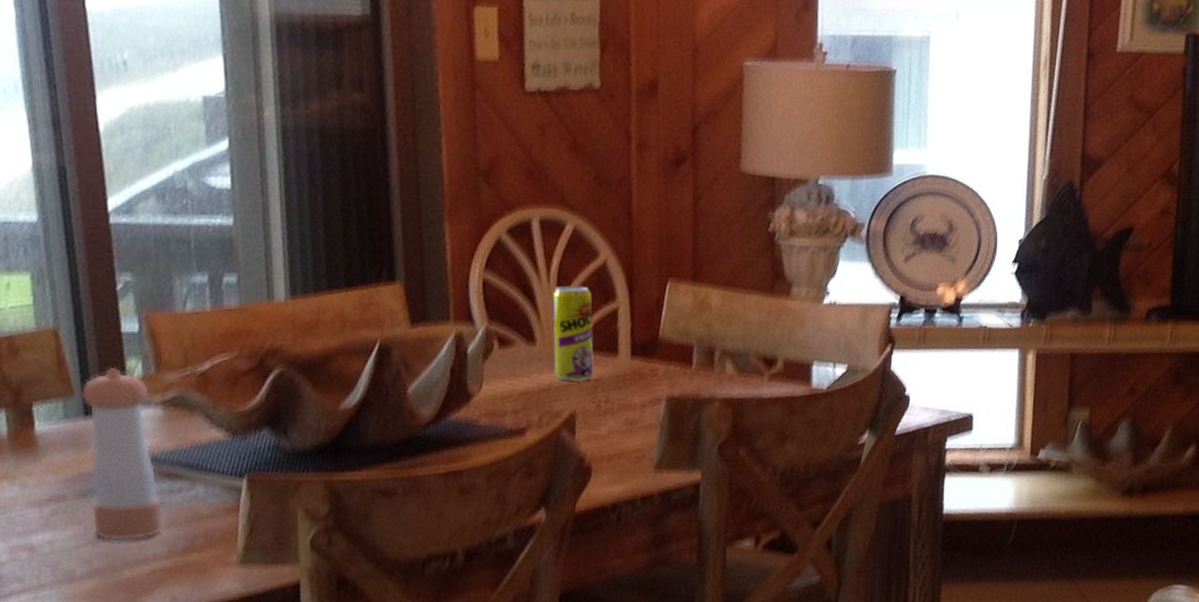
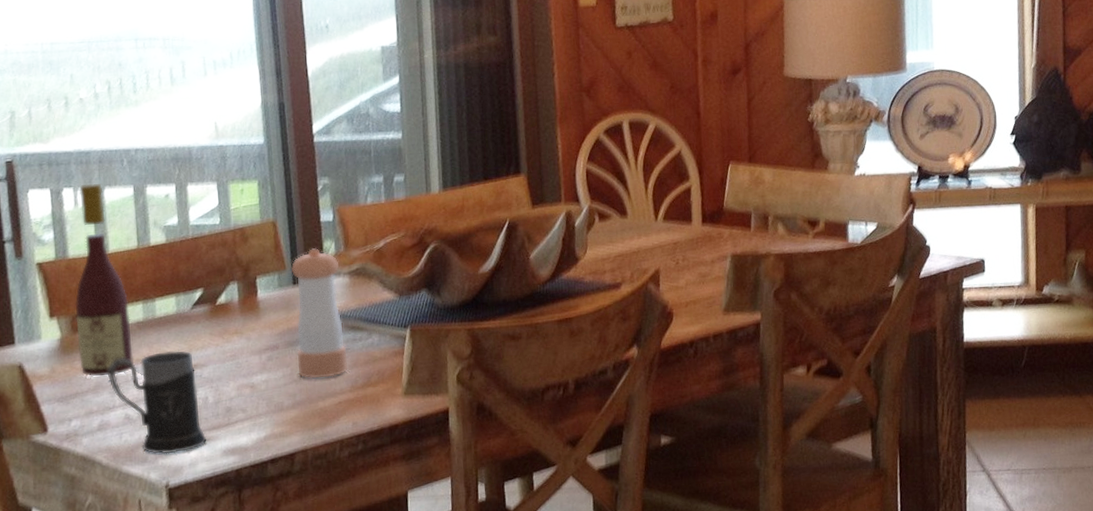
beverage can: present [552,286,594,381] -> none [639,170,674,245]

